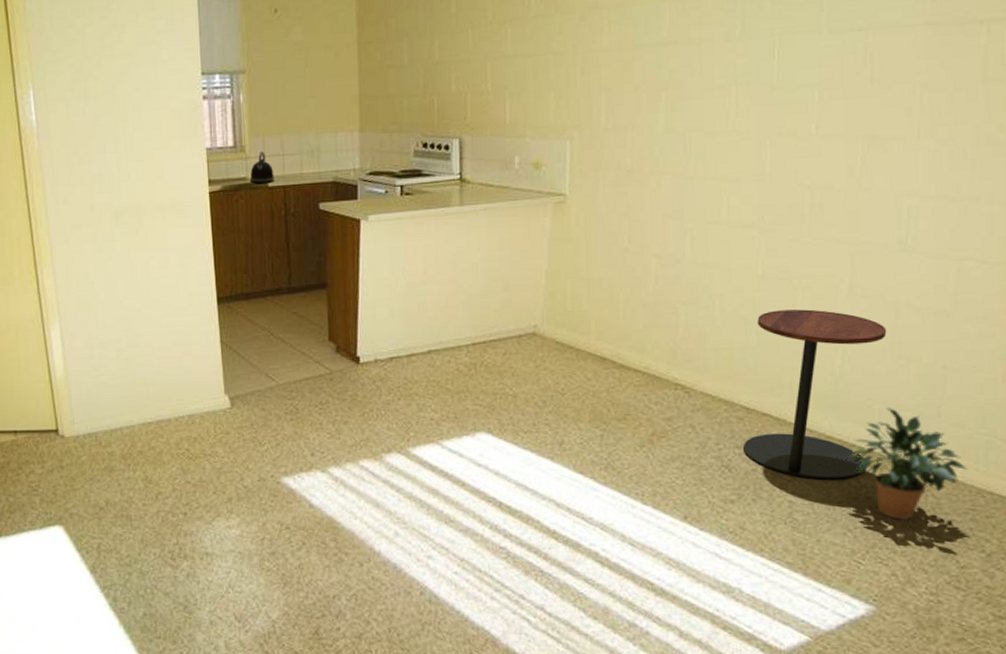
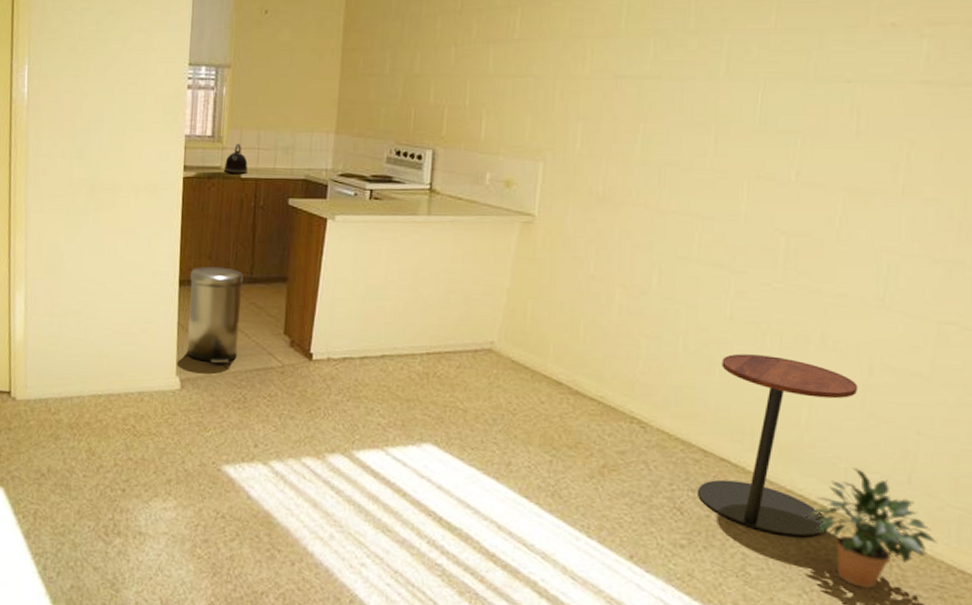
pedal bin: none [228,280,284,378] -> present [187,266,243,364]

